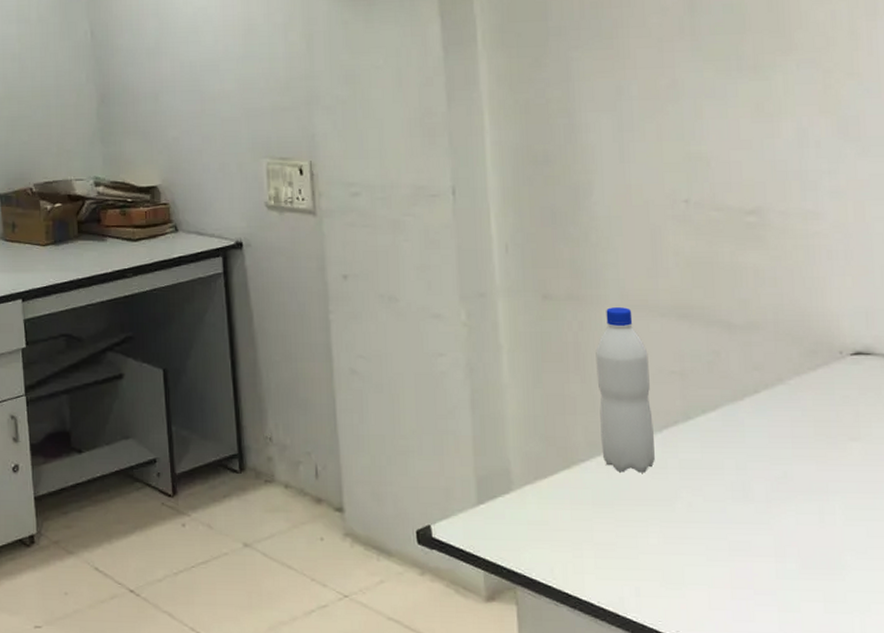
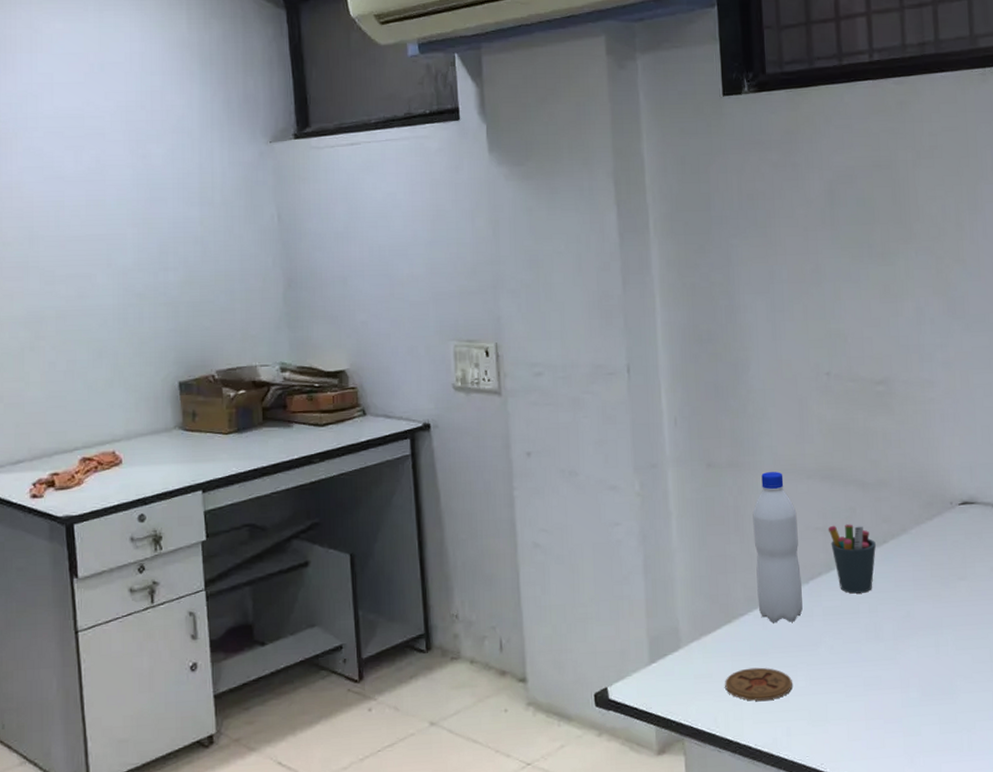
coaster: none [563,519,642,555] -> present [725,667,792,701]
pen holder: none [685,369,745,447] -> present [828,524,876,594]

